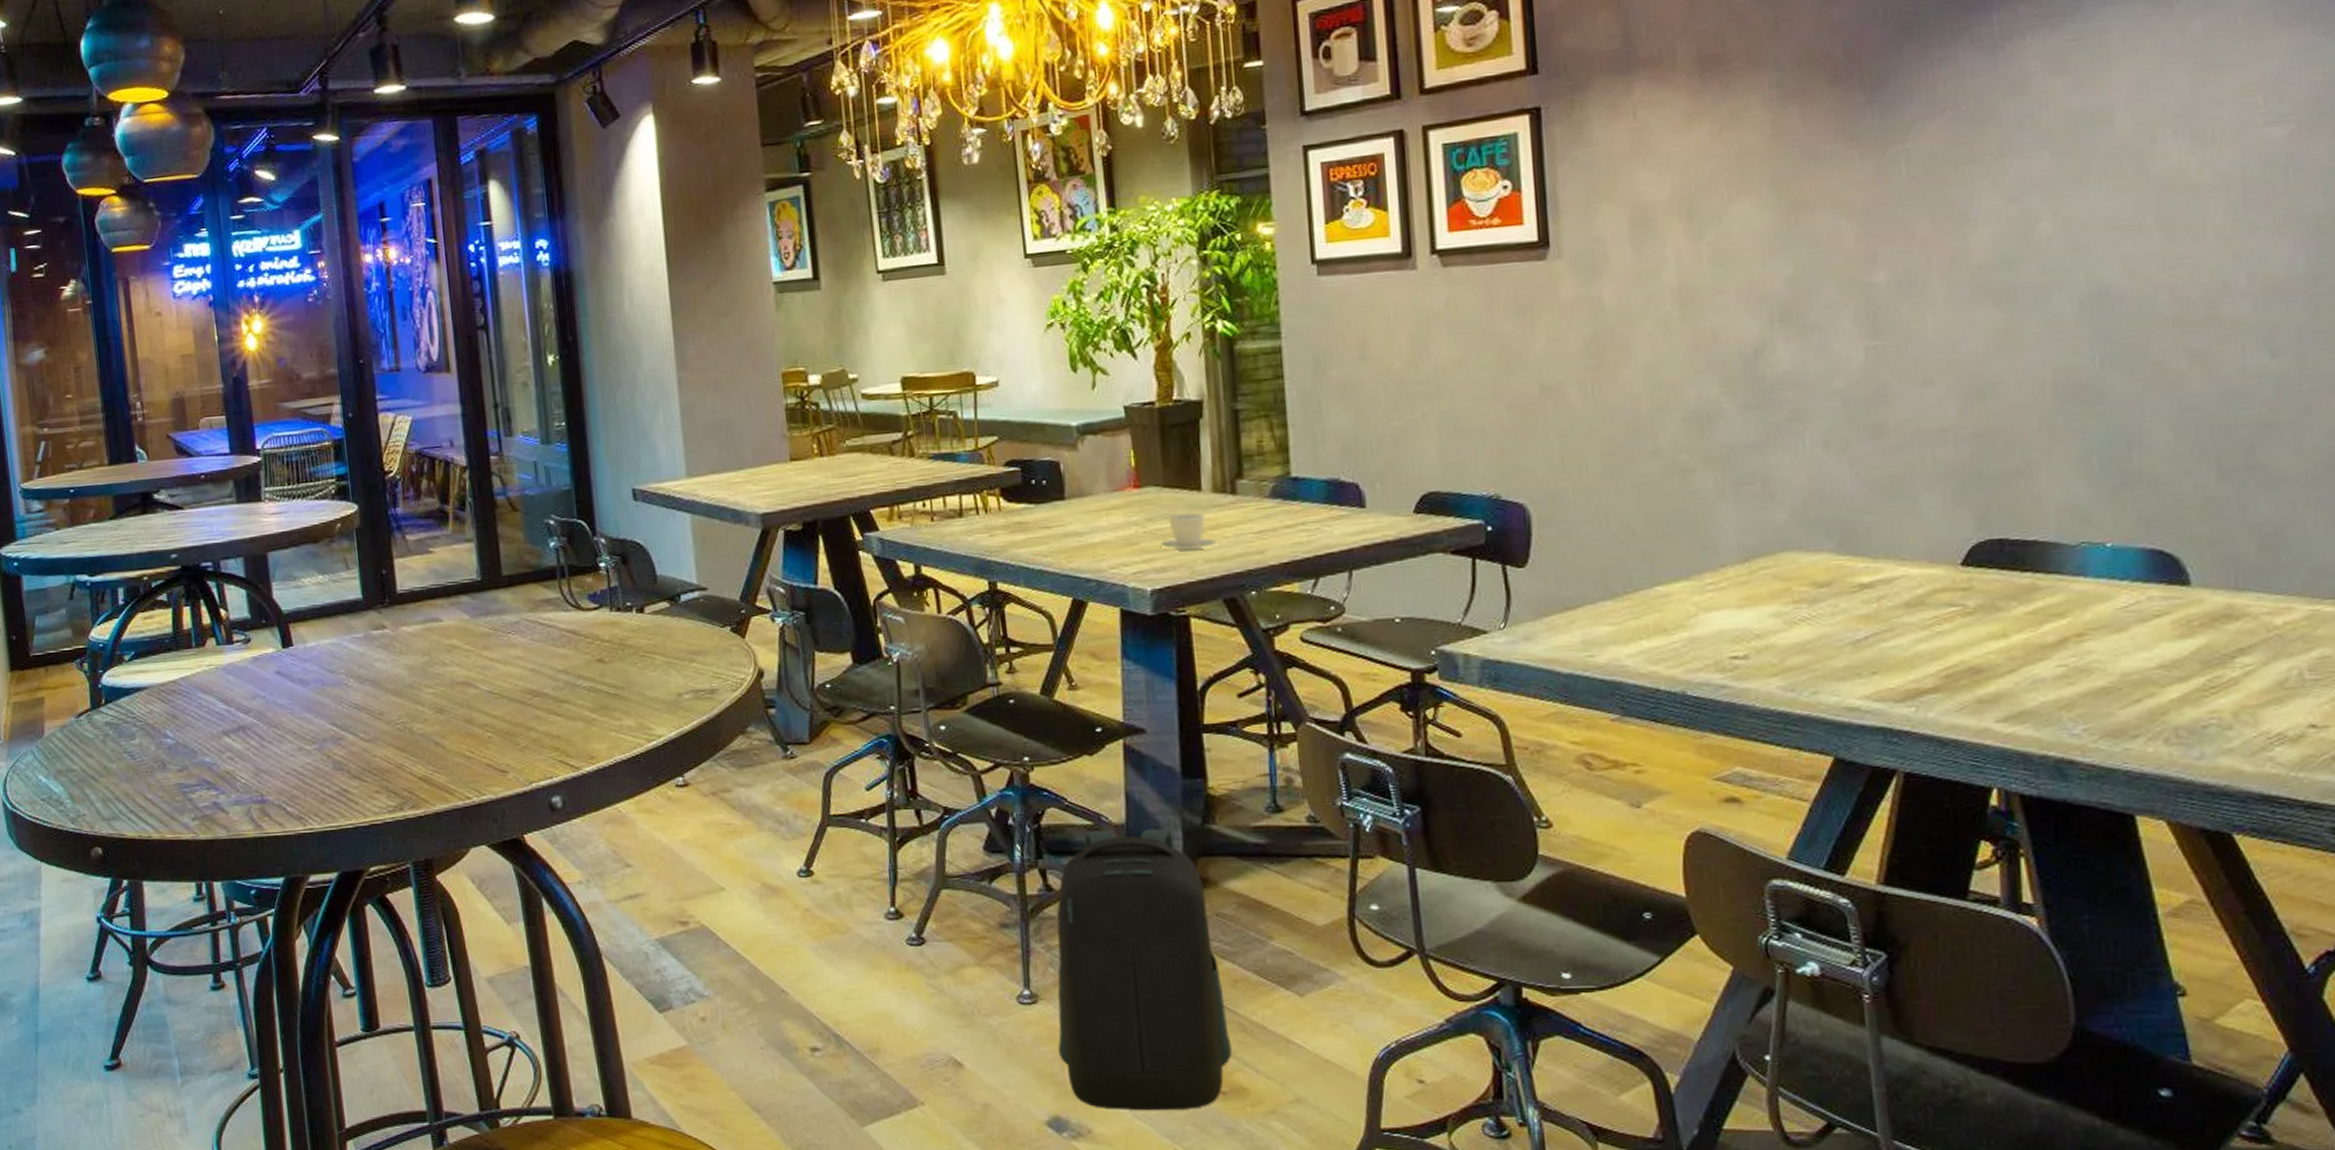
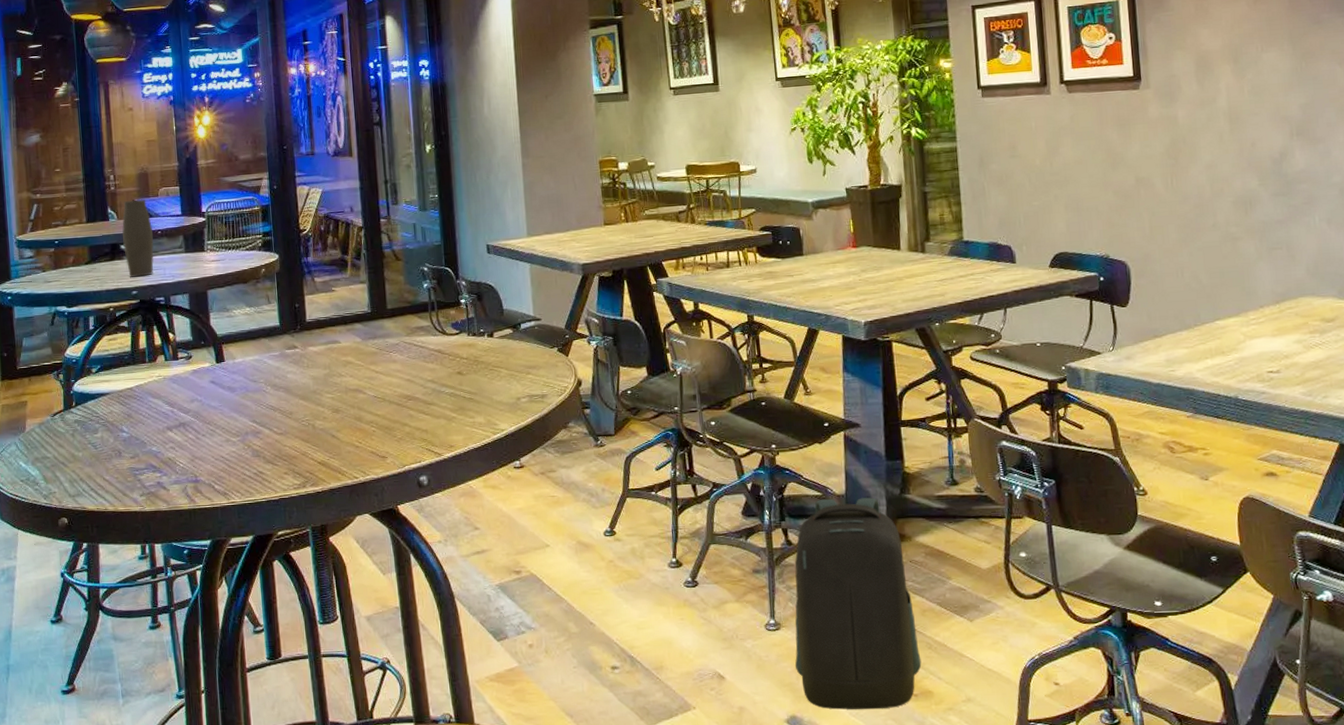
vase: none [154,433,197,536] -> present [122,199,154,277]
teacup: present [1160,513,1217,551] -> none [871,266,911,294]

